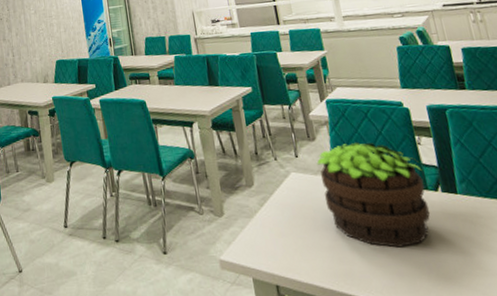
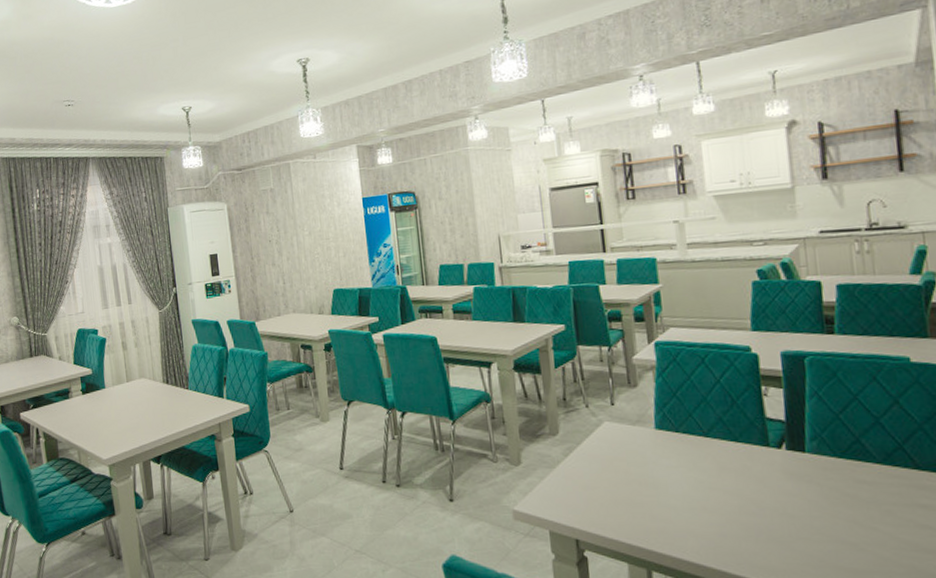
potted plant: present [316,141,430,248] -> none [636,390,769,507]

